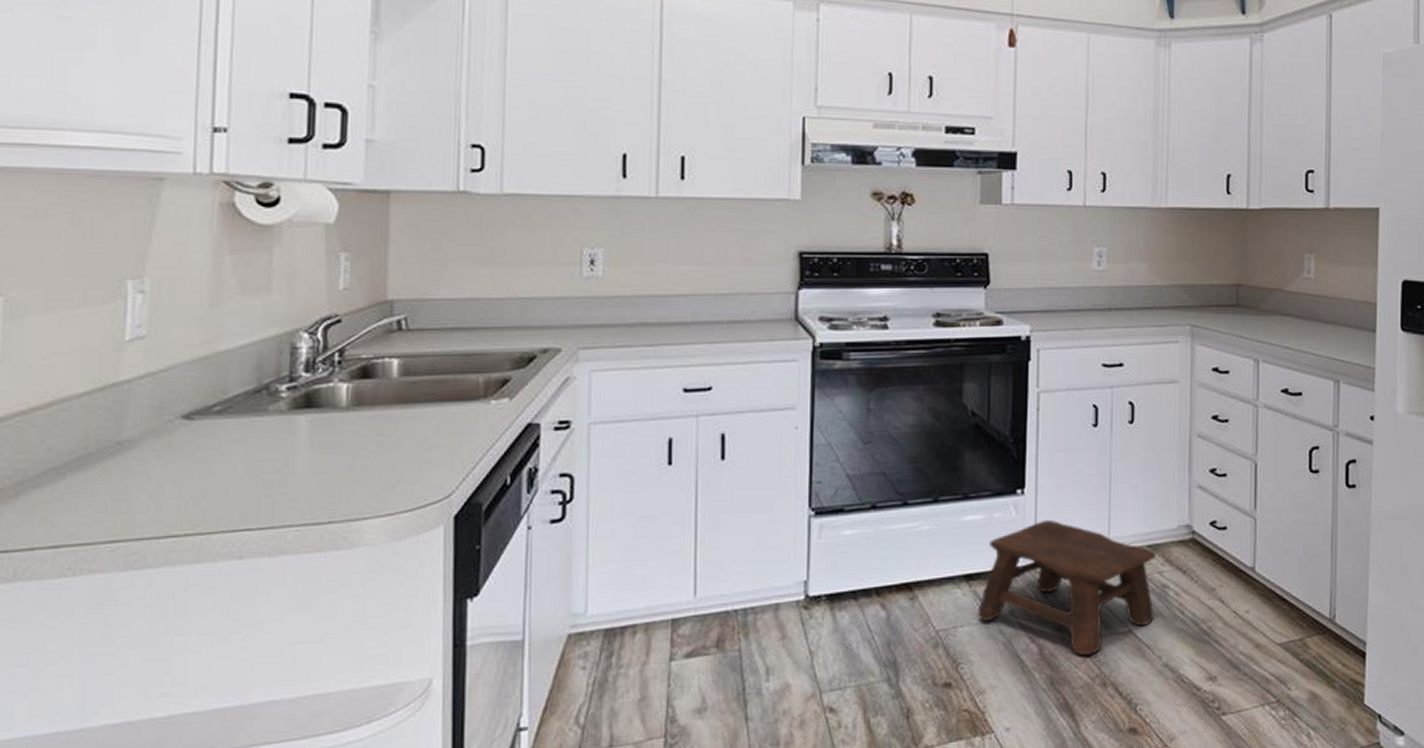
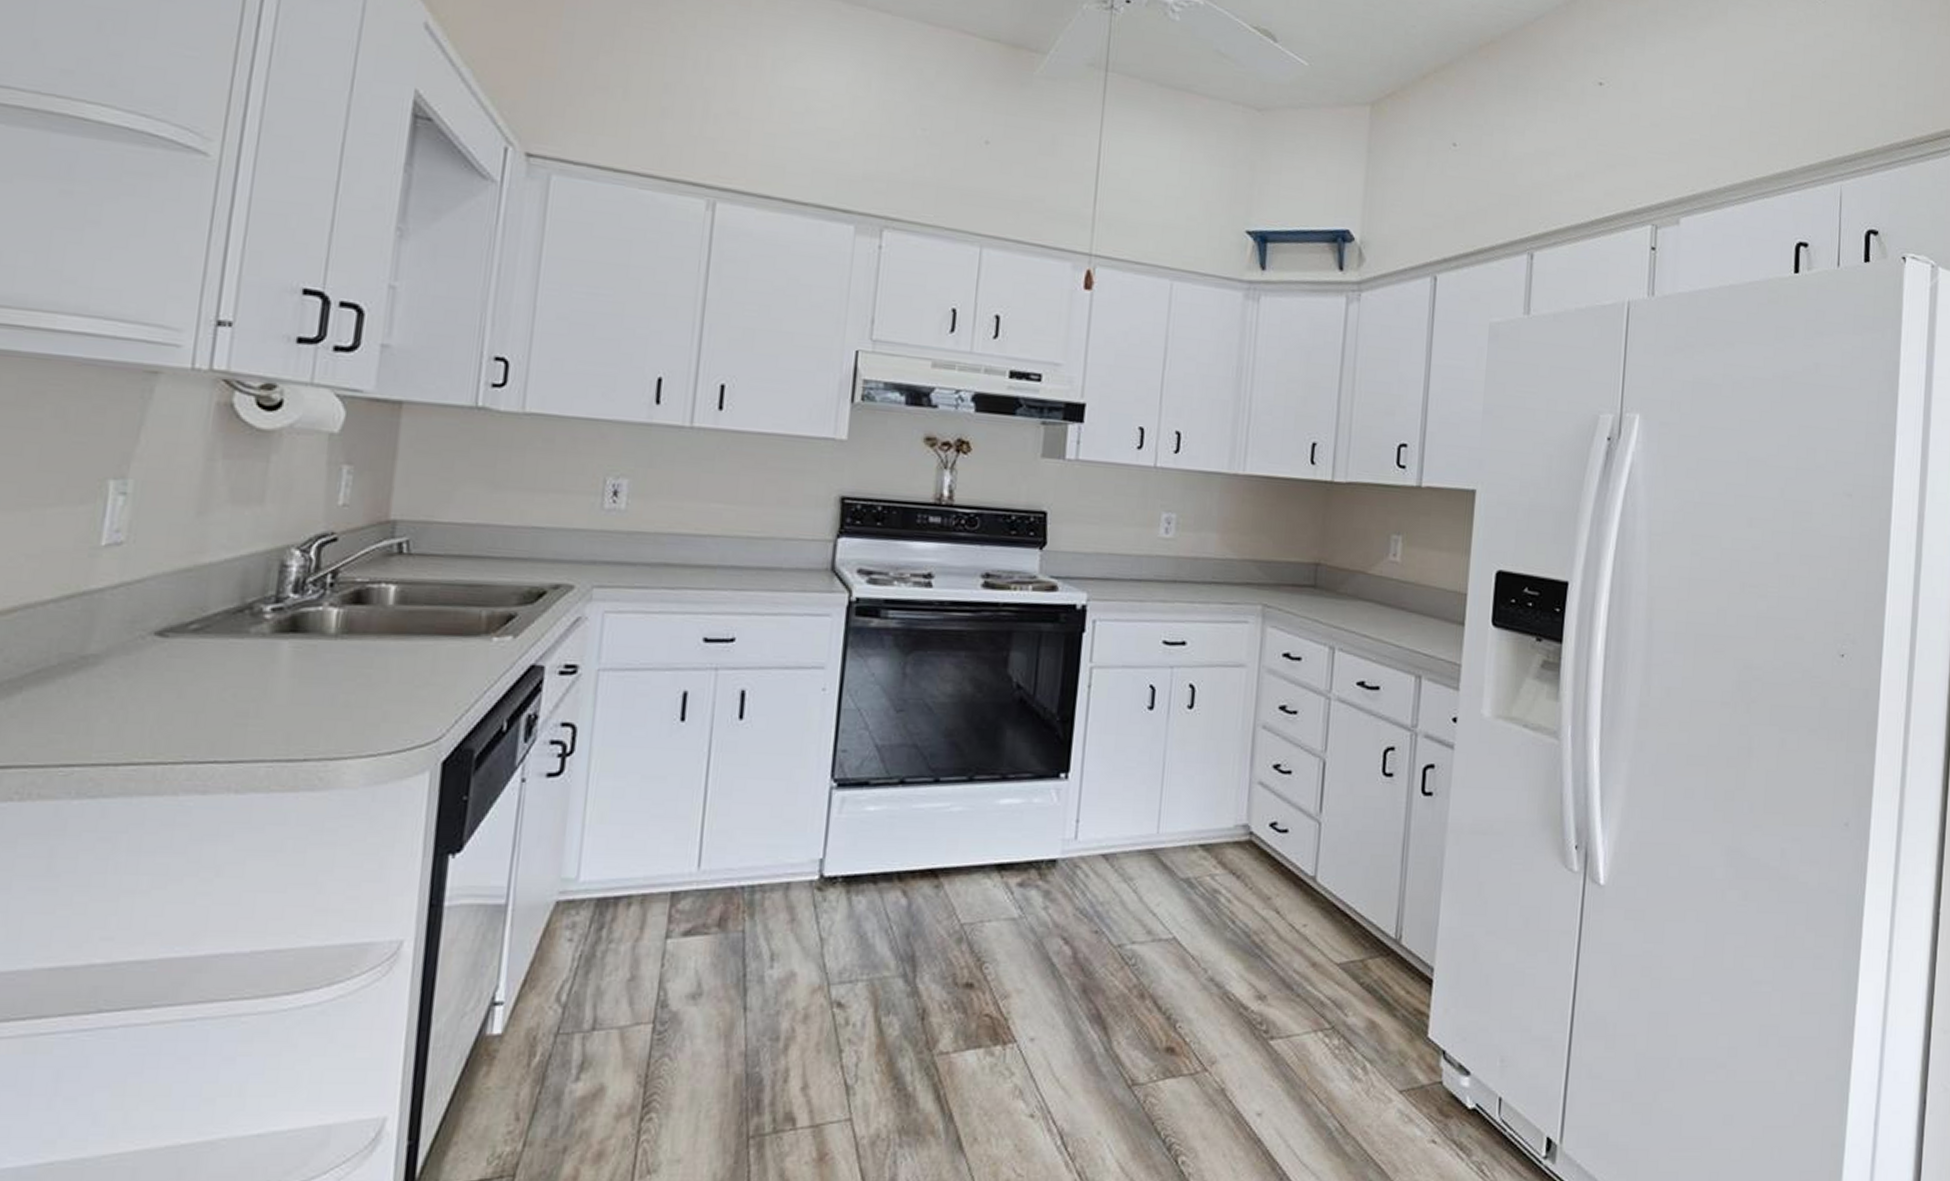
stool: present [978,519,1157,656] -> none [1008,808,1210,963]

